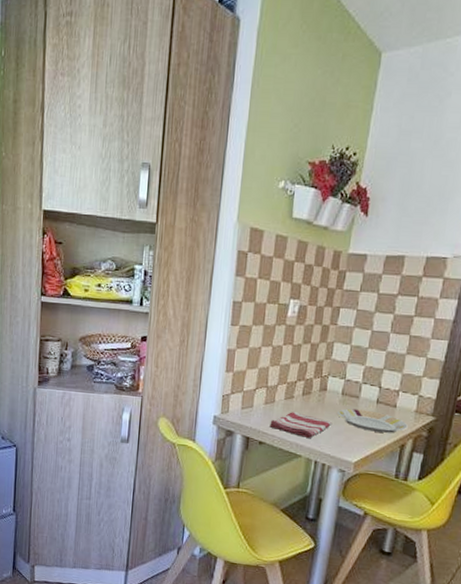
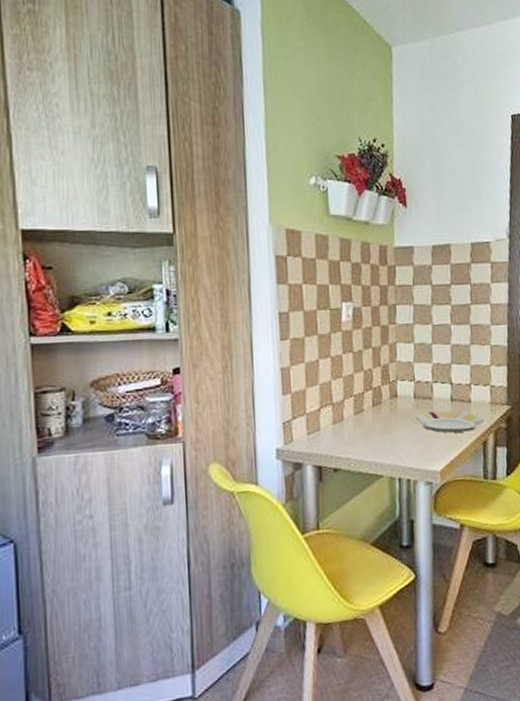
dish towel: present [269,411,333,438] -> none [342,426,410,454]

